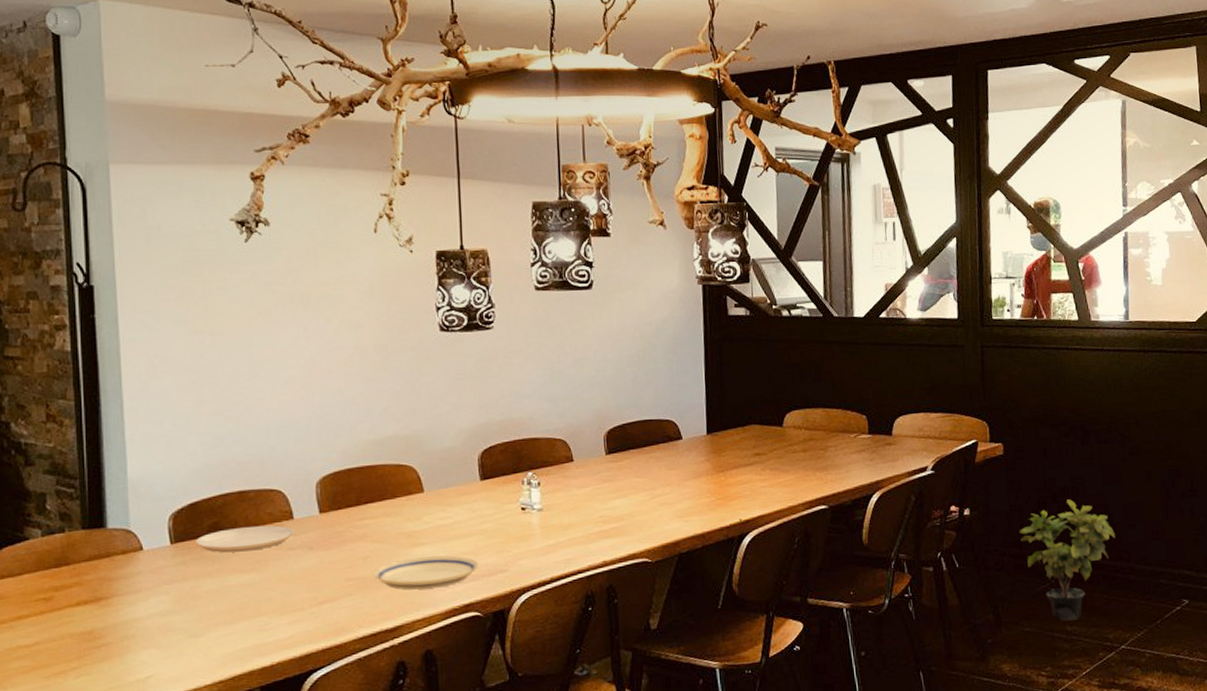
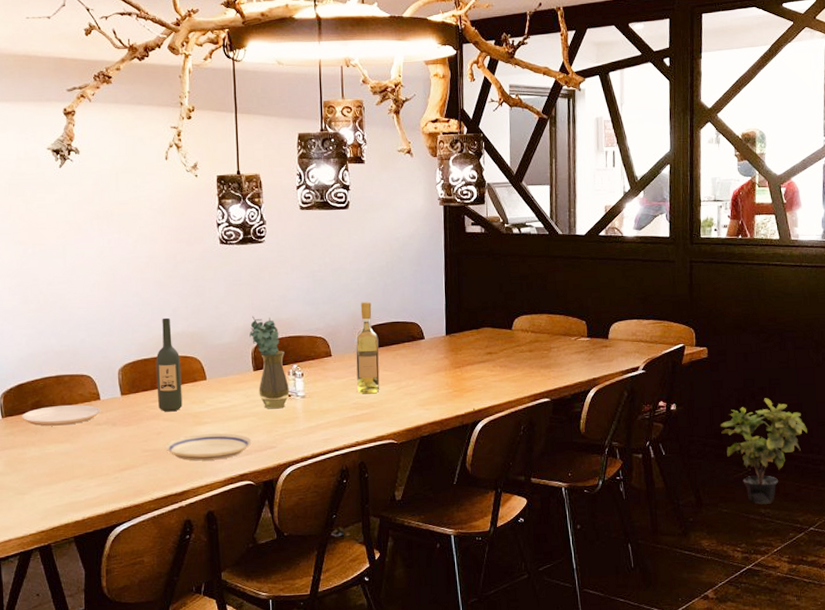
wine bottle: none [362,419,395,532] -> present [155,317,183,412]
vase: none [475,415,524,526] -> present [249,316,290,409]
bottle: none [601,396,631,505] -> present [355,302,380,394]

